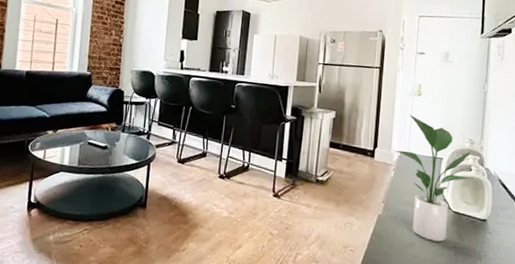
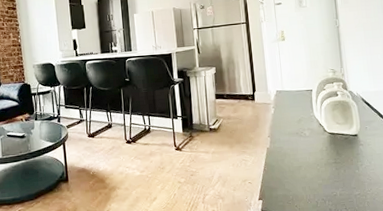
potted plant: present [394,115,474,242] -> none [270,58,341,162]

